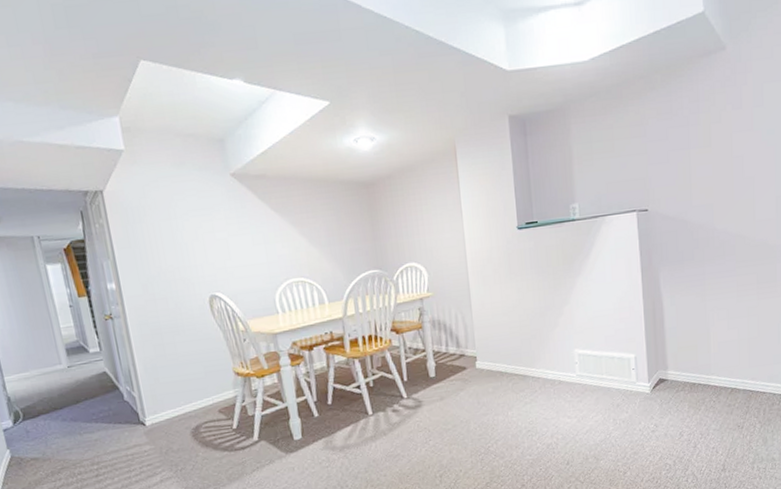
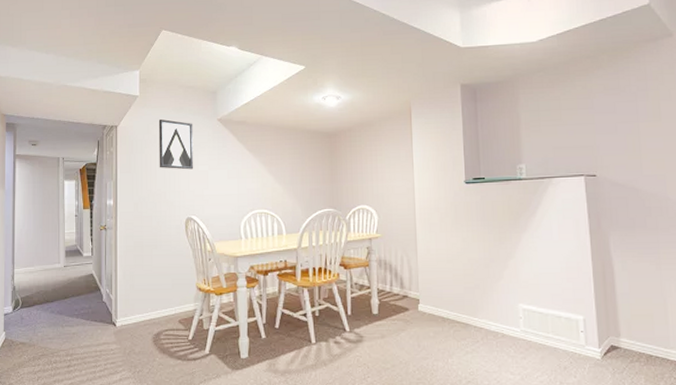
wall art: none [155,178,210,240] -> present [158,119,194,170]

